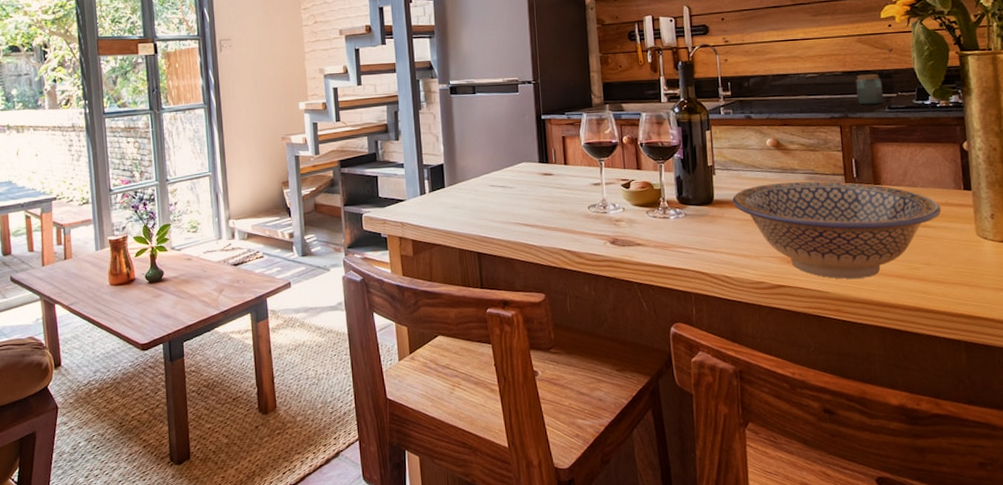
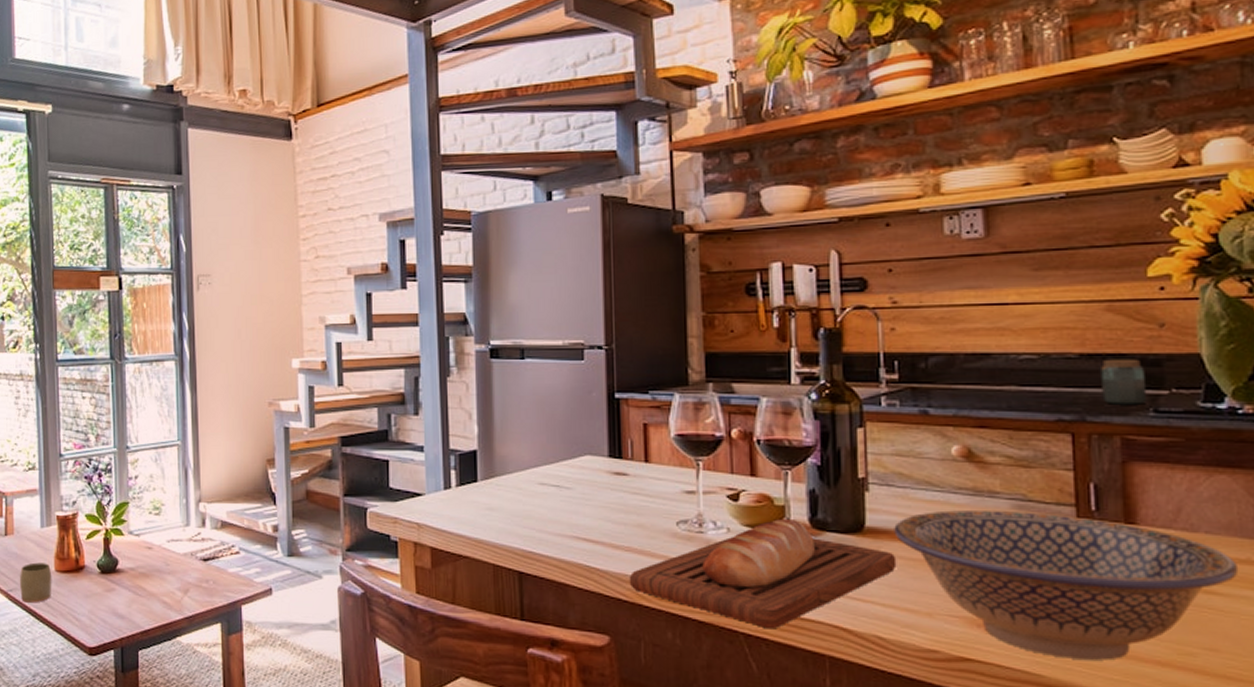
mug: none [78,279,108,313] -> present [19,562,52,603]
bread loaf: none [556,198,735,278] -> present [629,518,897,629]

